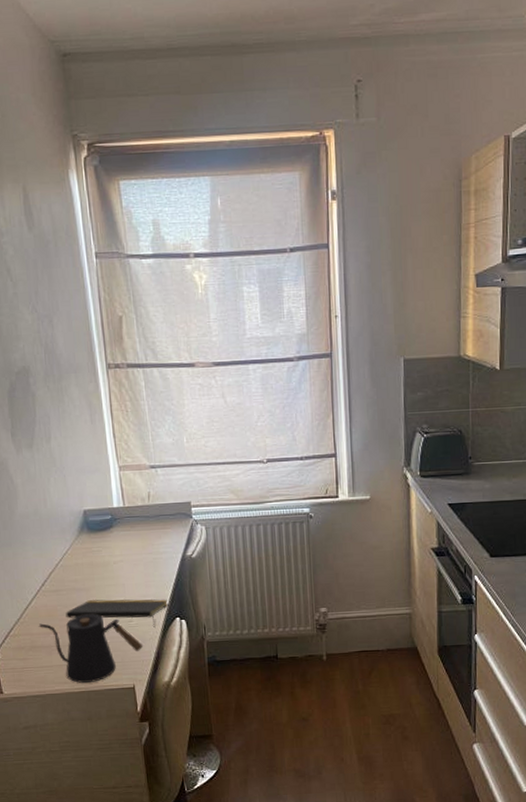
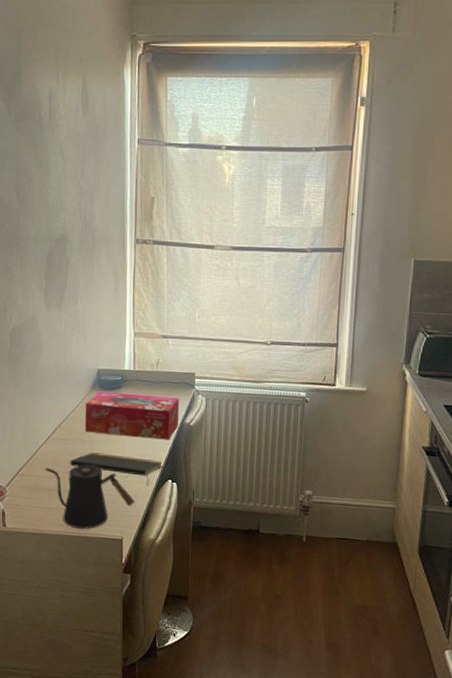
tissue box: none [74,530,180,580] -> present [85,391,179,440]

